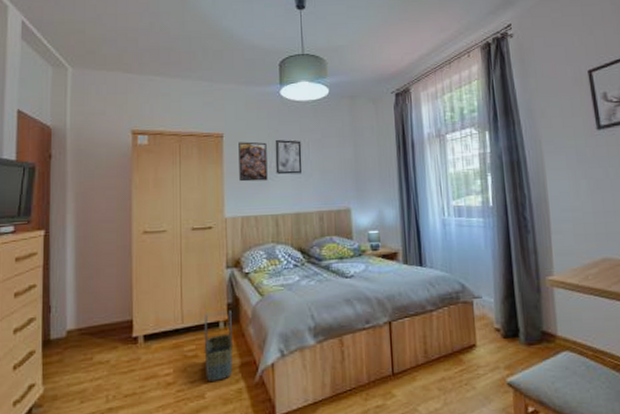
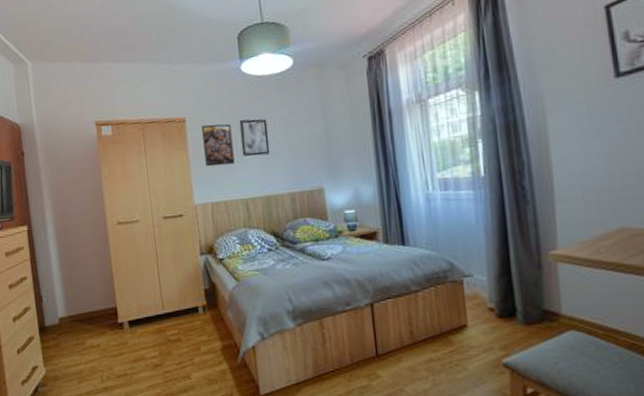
basket: present [204,310,234,381] -> none [184,296,215,363]

